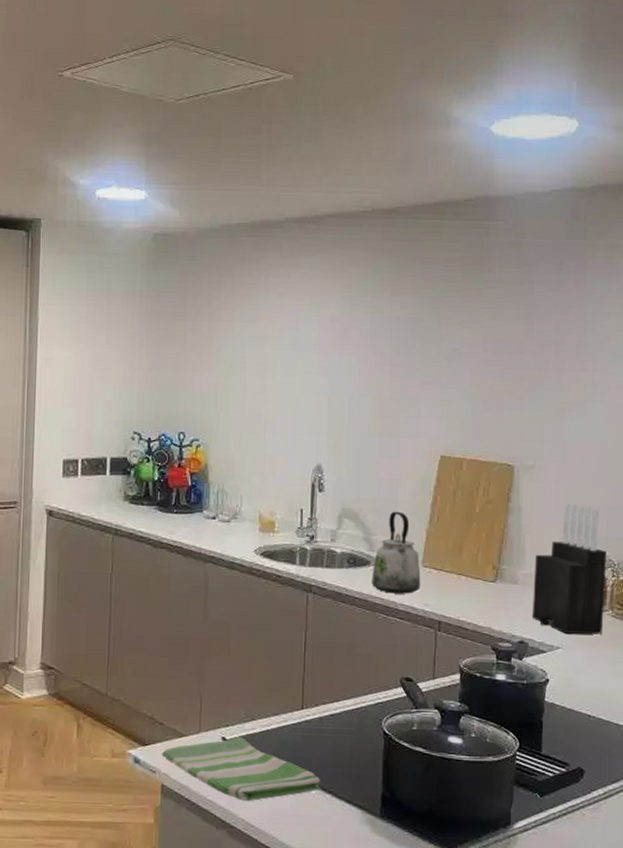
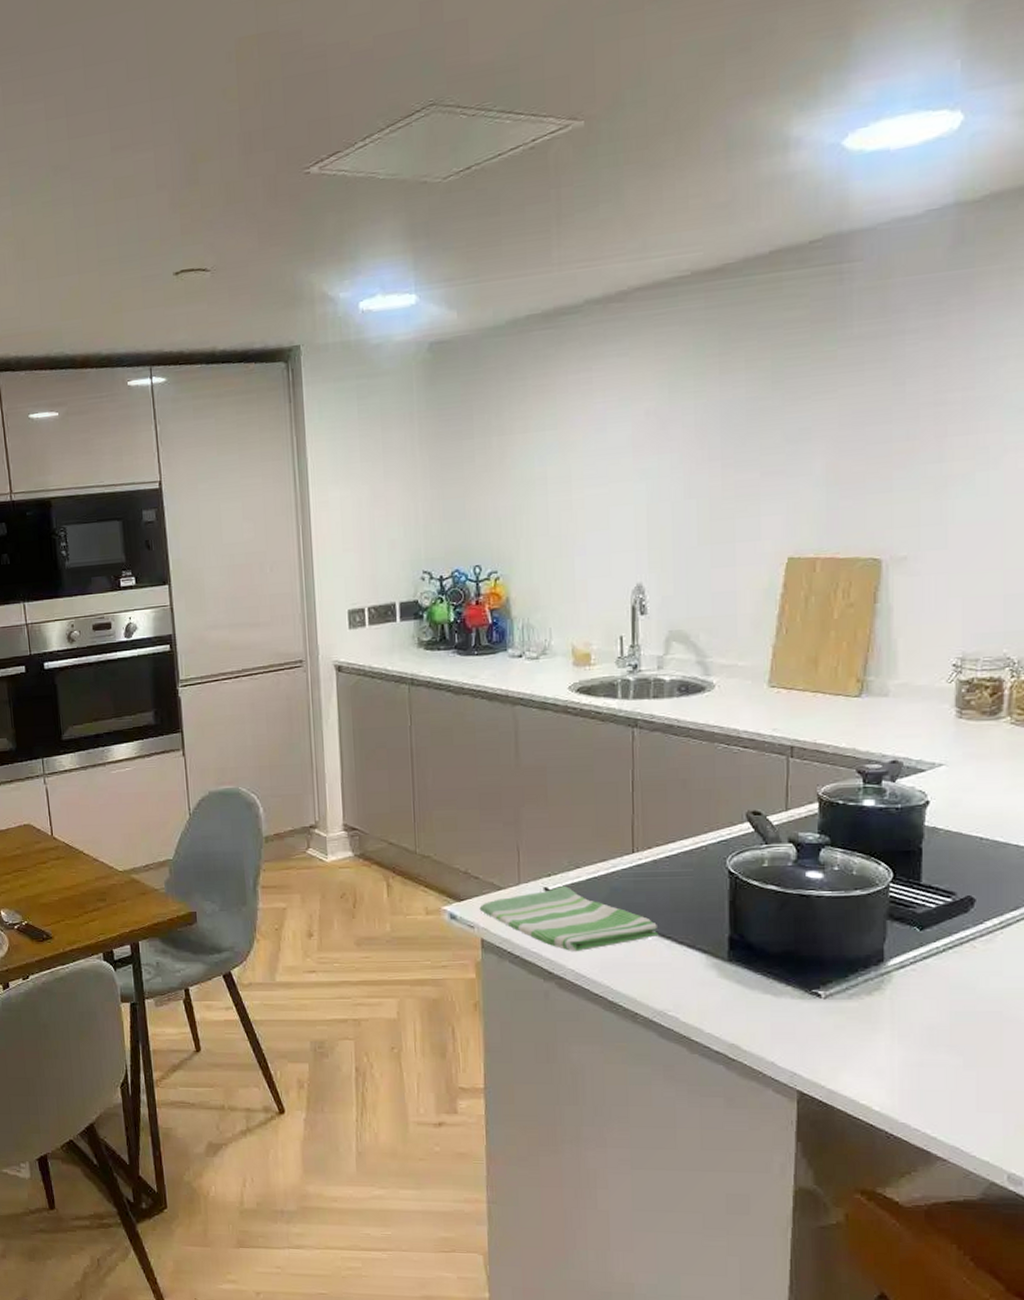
kettle: present [371,511,421,594] -> none [708,627,768,721]
knife block: present [532,502,607,635] -> none [907,595,1003,749]

